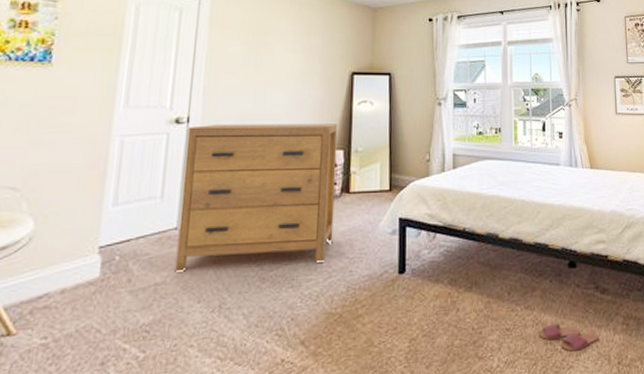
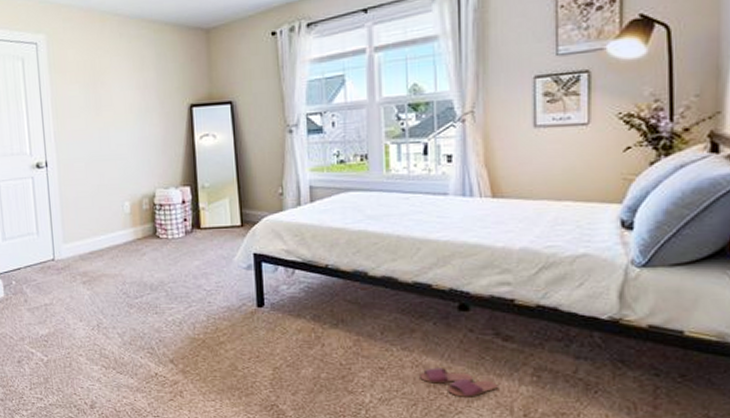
dresser: present [175,124,338,272] -> none [48,160,189,296]

